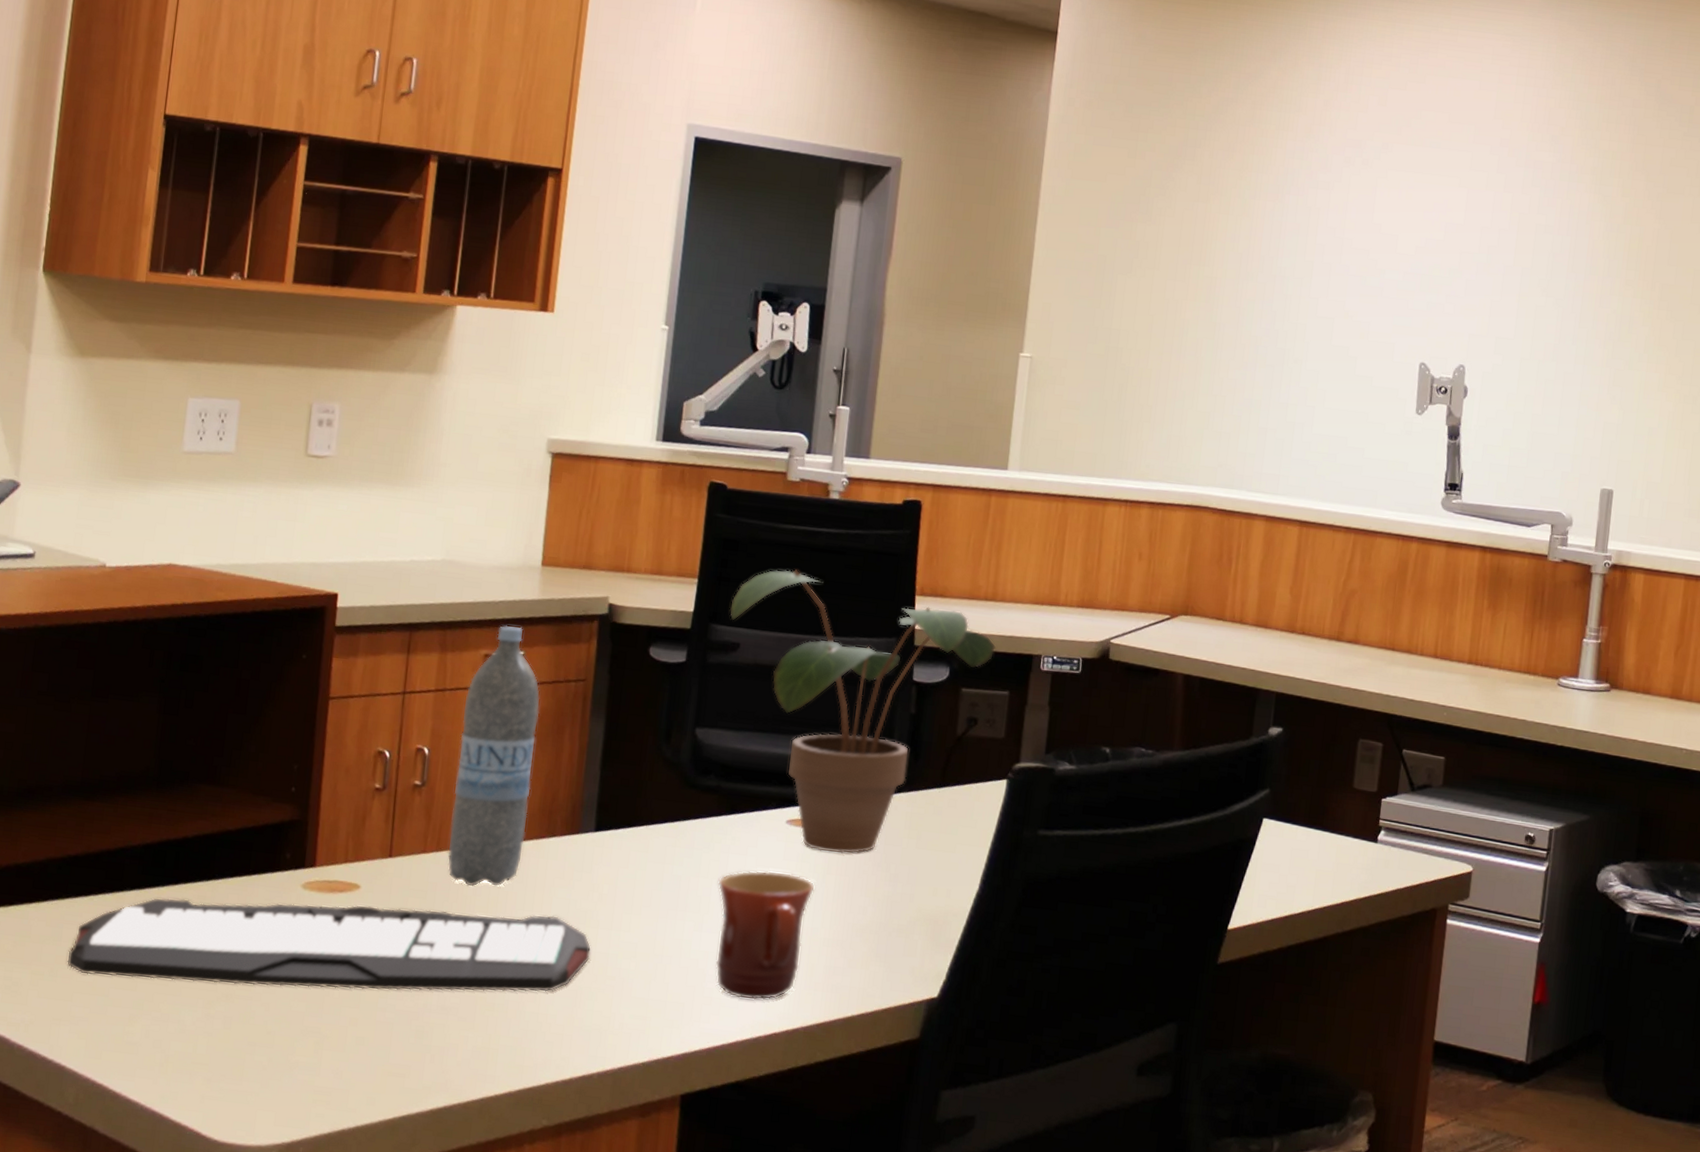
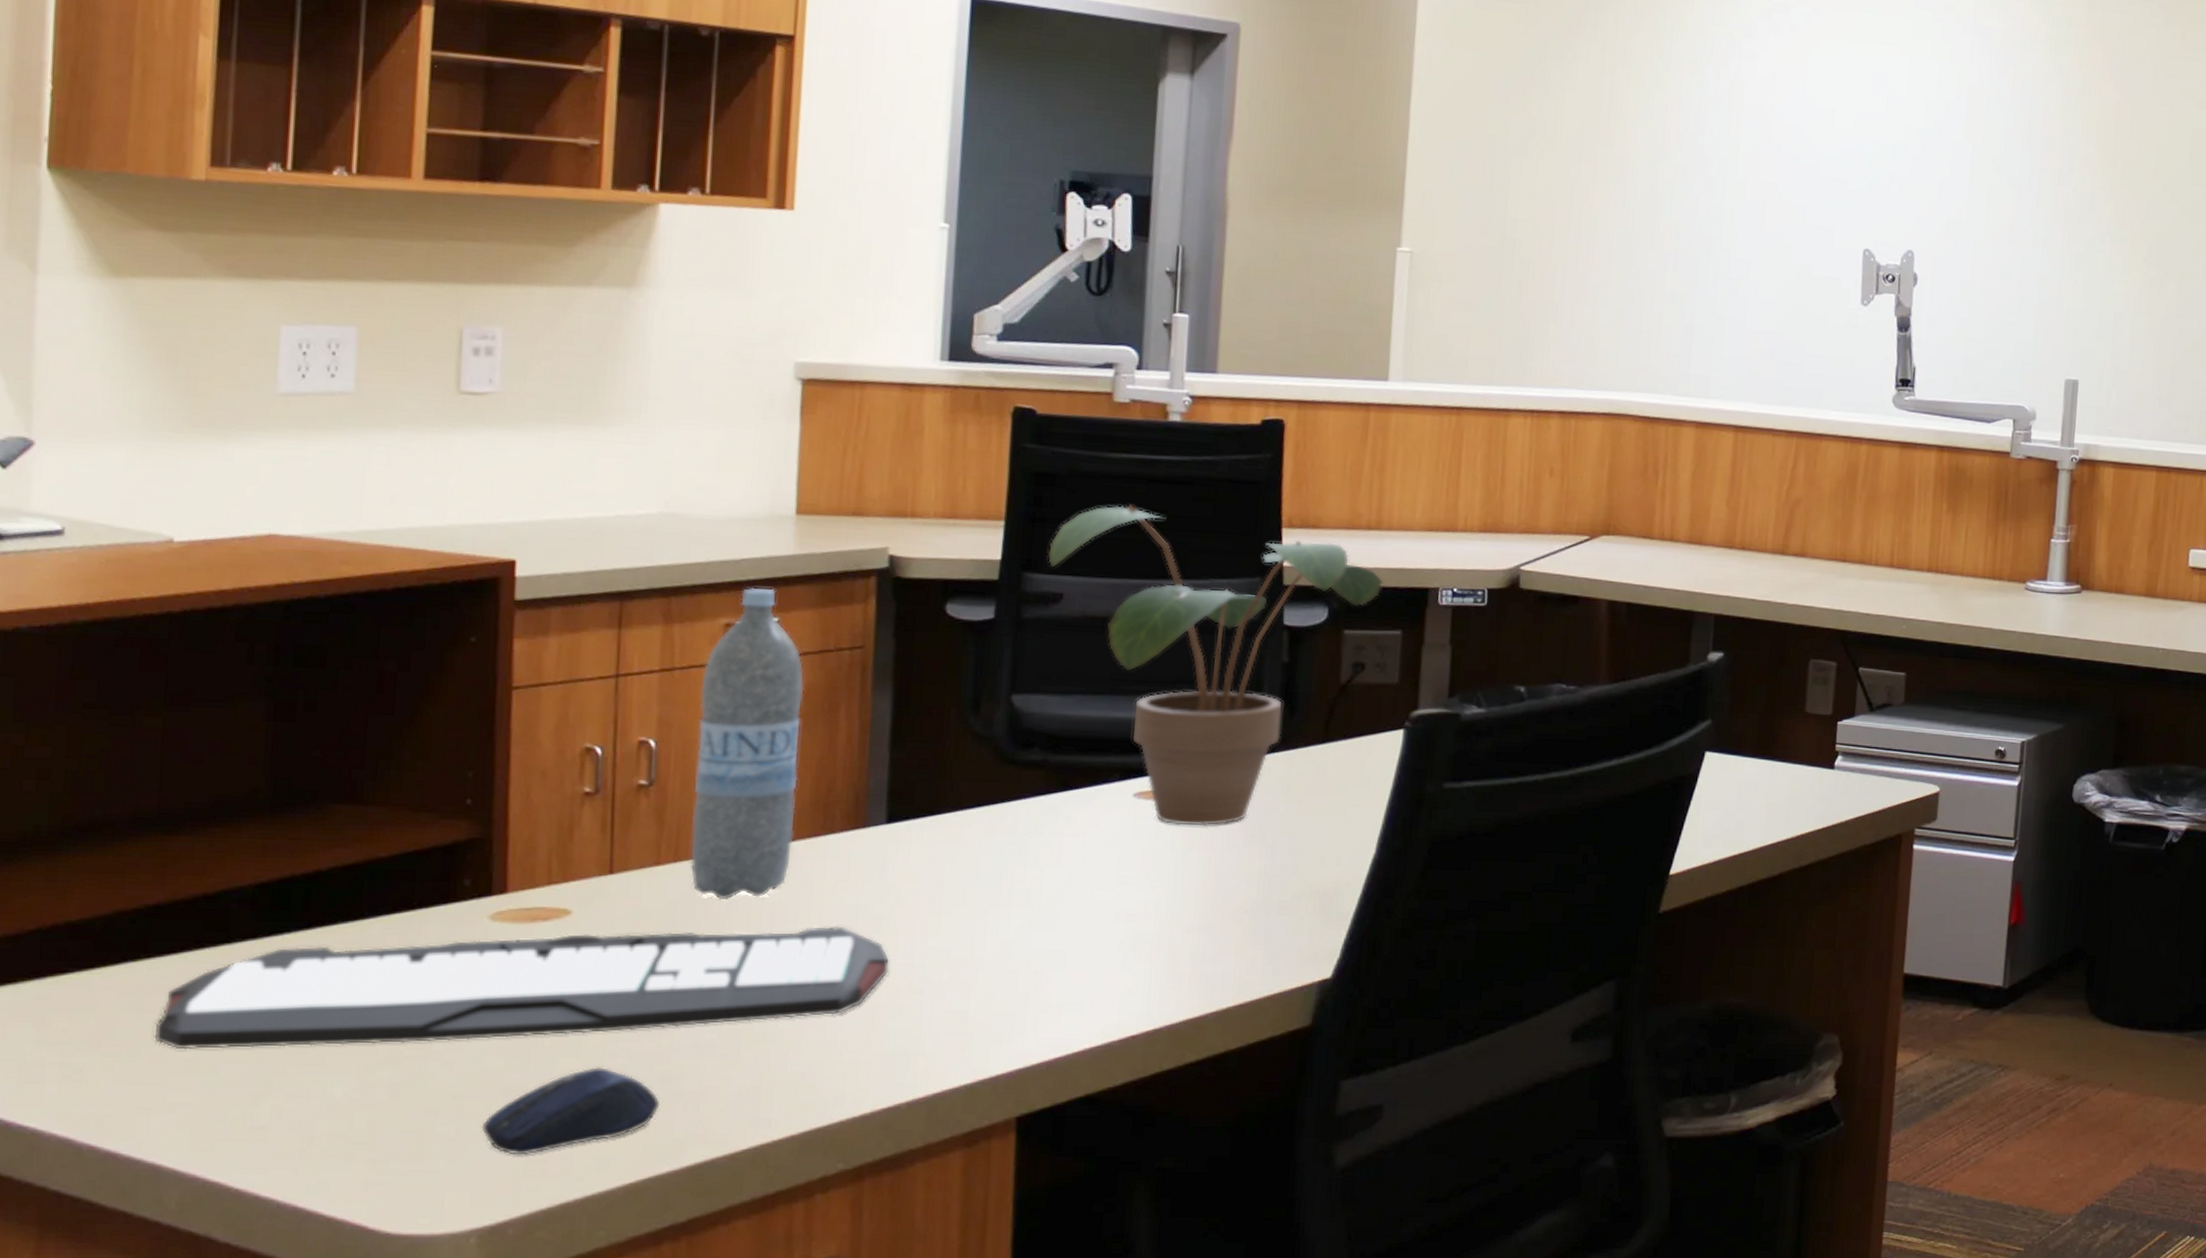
computer mouse: none [286,1017,415,1087] -> present [481,1066,661,1155]
mug: present [715,870,815,1000] -> none [1050,852,1174,1002]

